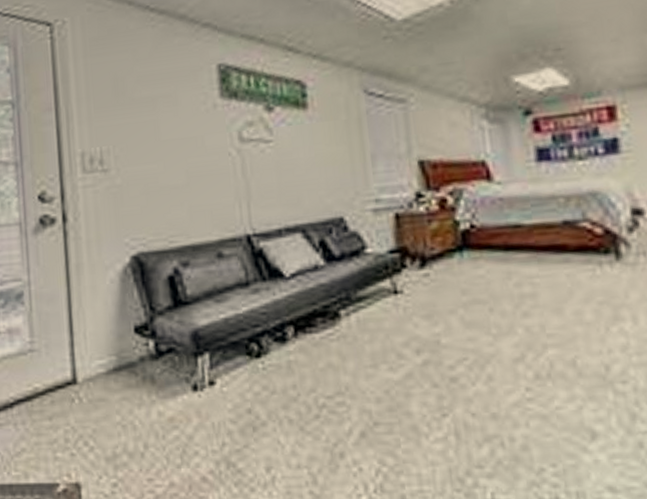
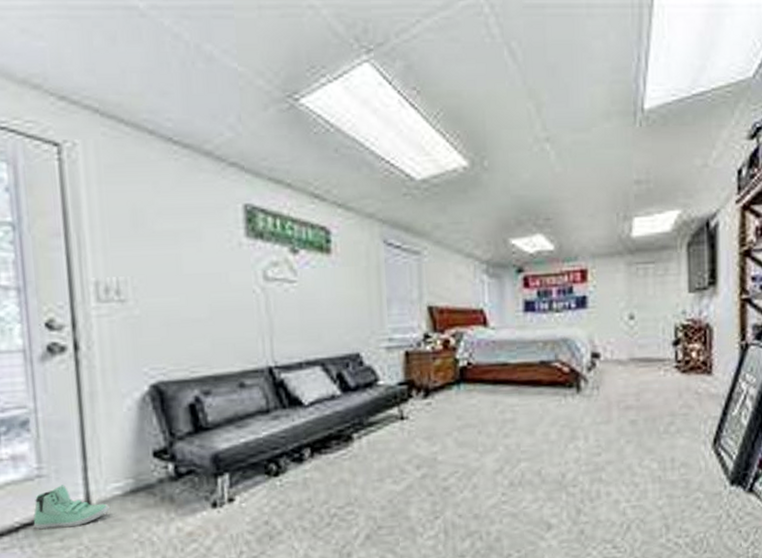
sneaker: none [25,360,94,407] -> present [33,485,110,530]

